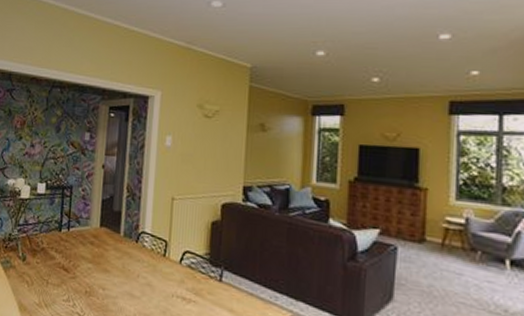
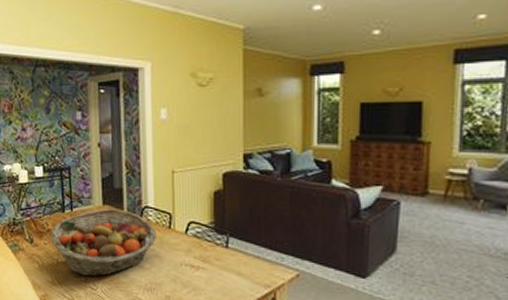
fruit basket: none [44,231,150,303] -> present [51,208,156,277]

